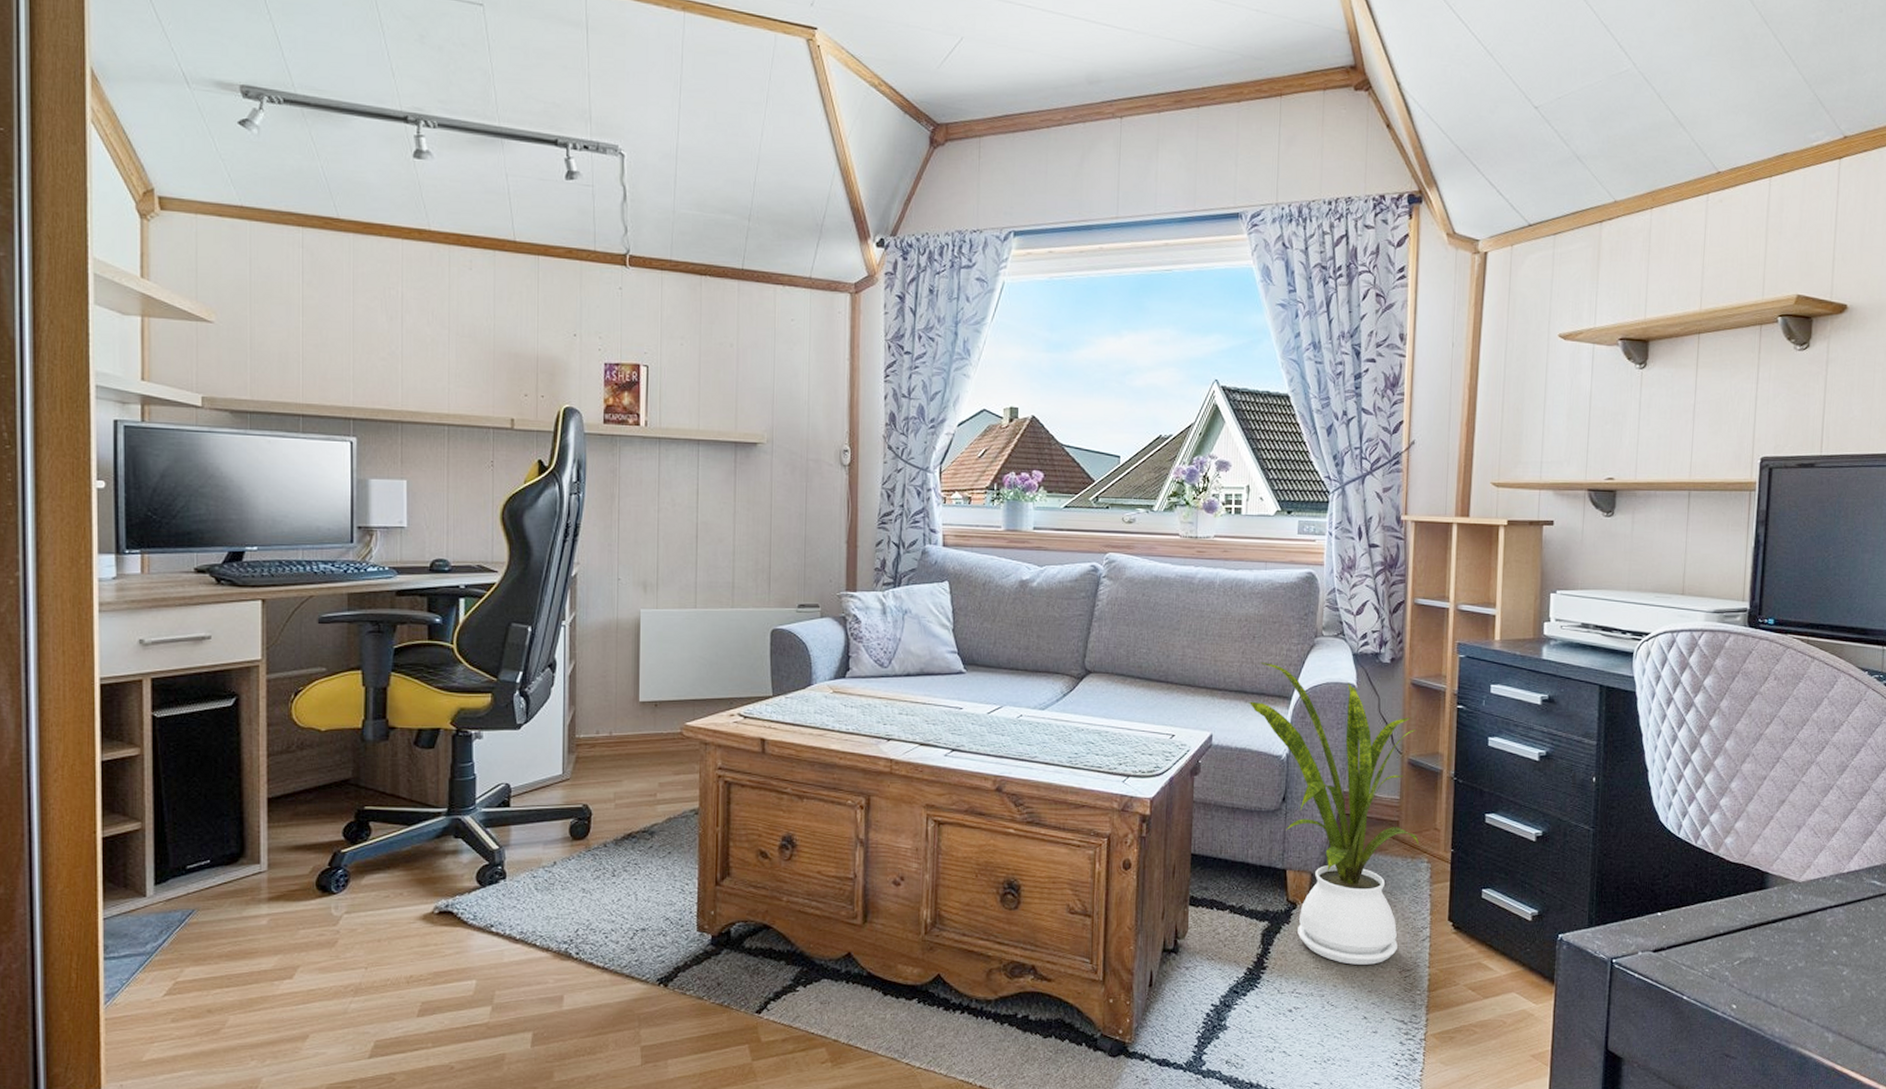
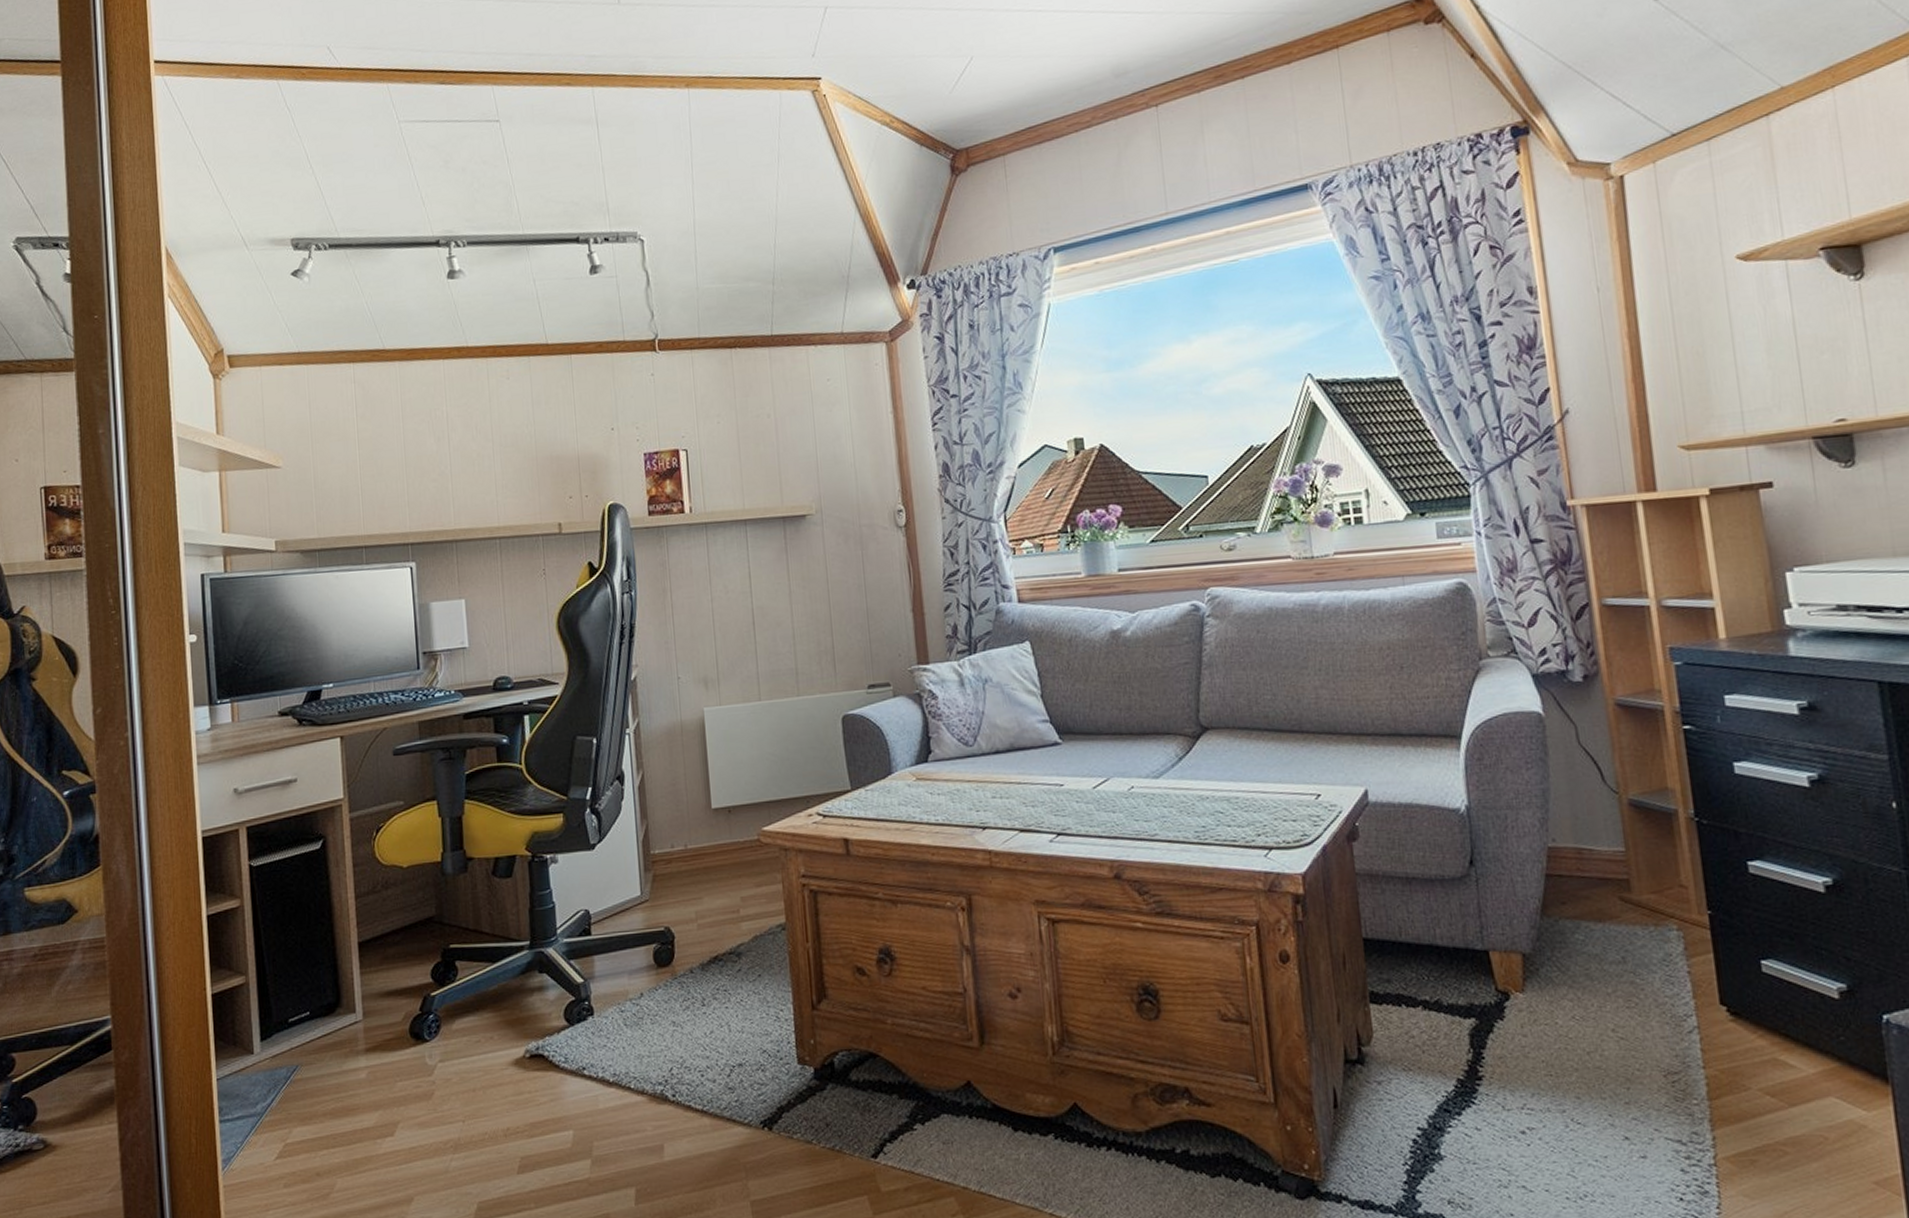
house plant: present [1248,663,1419,965] -> none [1407,696,1661,1069]

